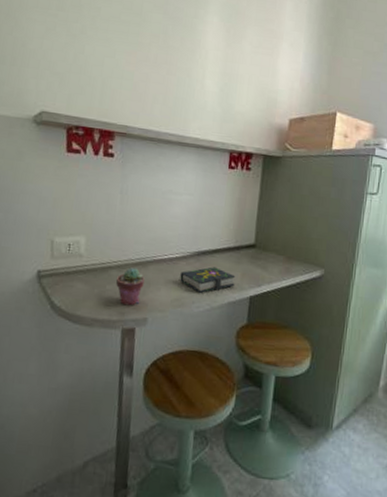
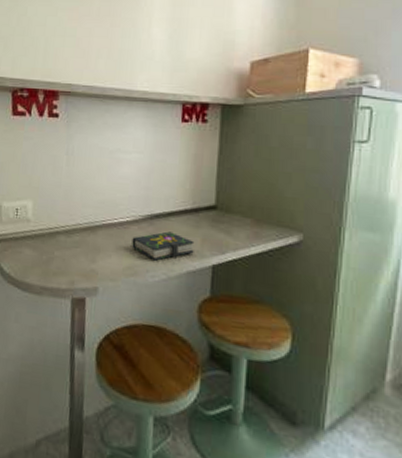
potted succulent: present [116,267,145,306] -> none [64,232,94,274]

